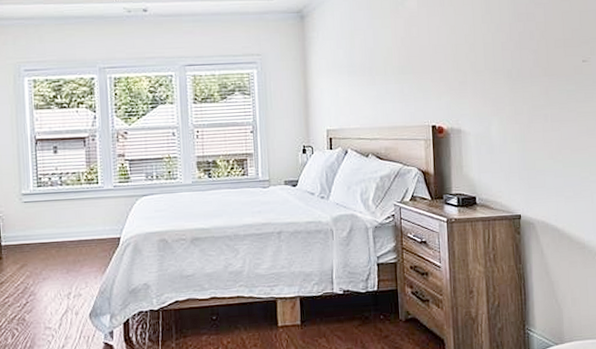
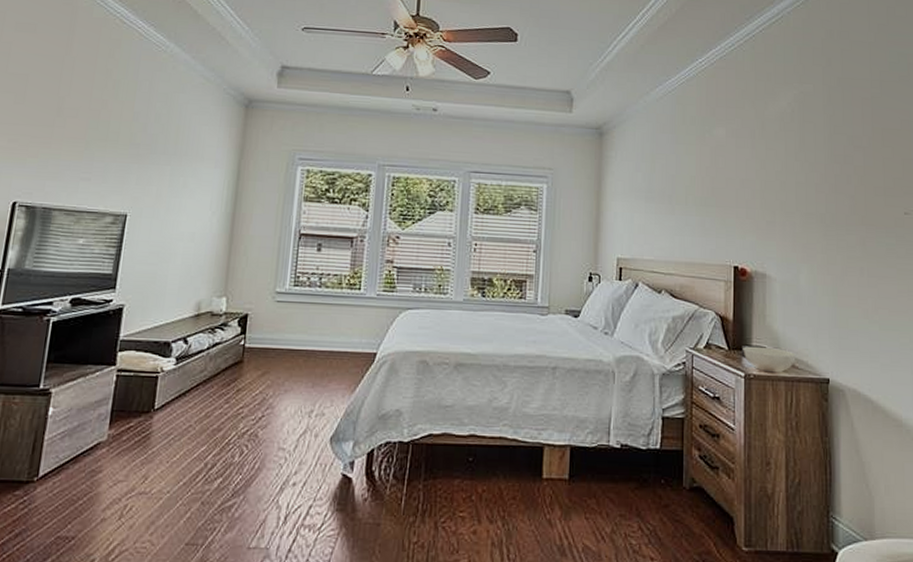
bowl: none [444,193,492,215] -> present [743,346,797,373]

